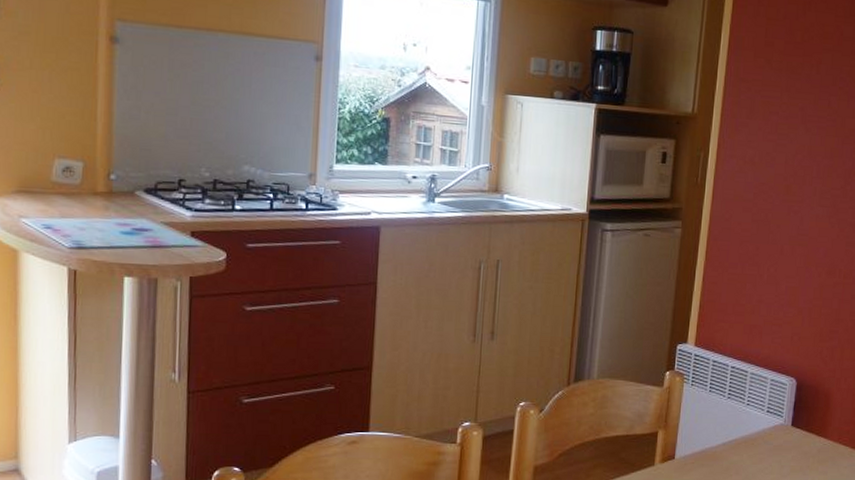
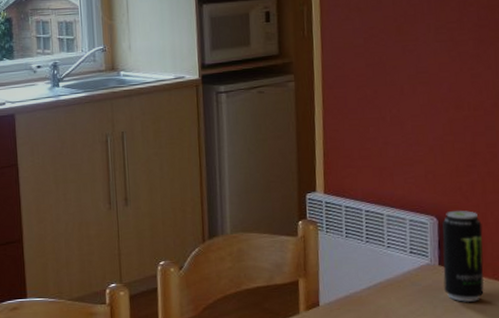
beverage can: none [793,373,836,463] -> present [442,210,484,302]

